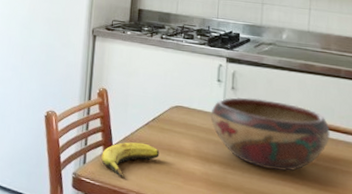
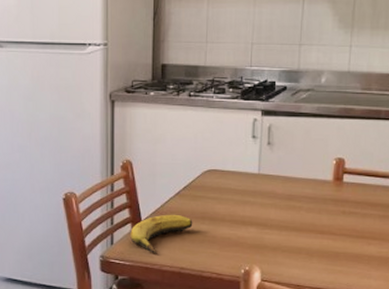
decorative bowl: present [210,97,330,171] -> none [246,152,369,224]

